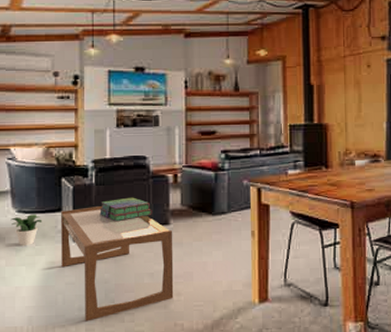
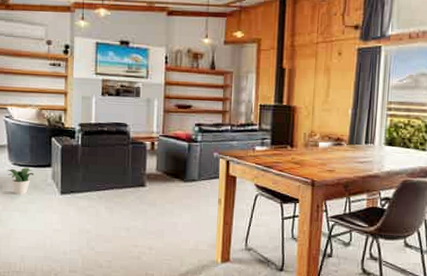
coffee table: present [61,206,174,322] -> none [50,165,148,264]
stack of books: present [99,197,152,222] -> none [84,159,131,181]

